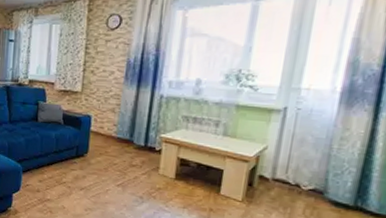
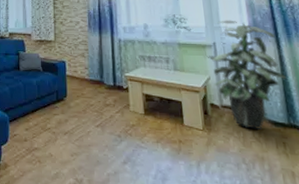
indoor plant: none [270,80,376,208] -> present [206,20,287,129]

